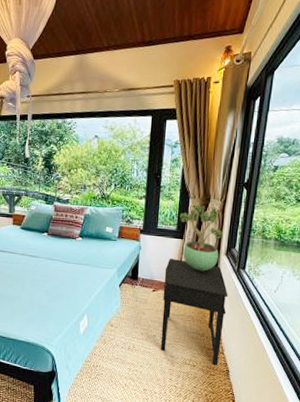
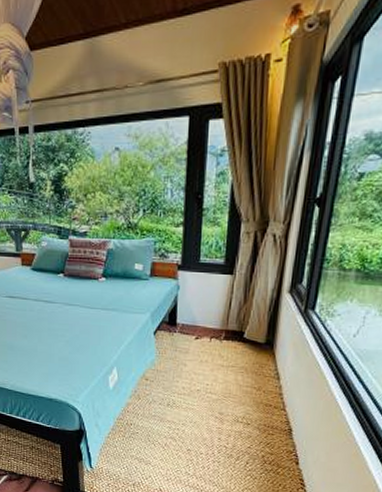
side table: present [160,259,228,366] -> none [206,299,292,424]
potted plant: present [180,204,223,271] -> none [229,229,285,314]

